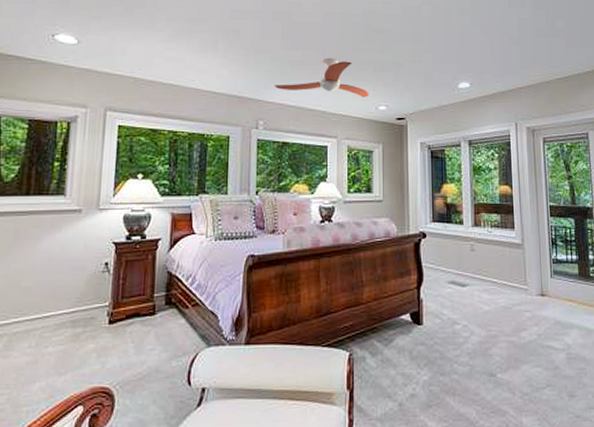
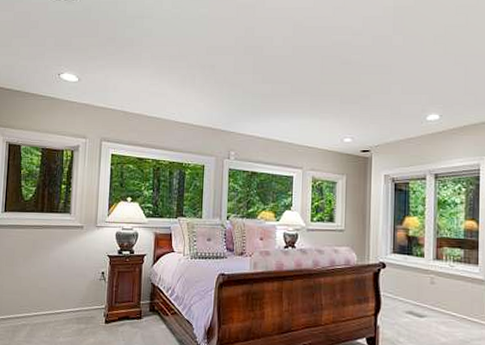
ceiling fan: present [275,57,369,98] -> none [246,90,335,130]

